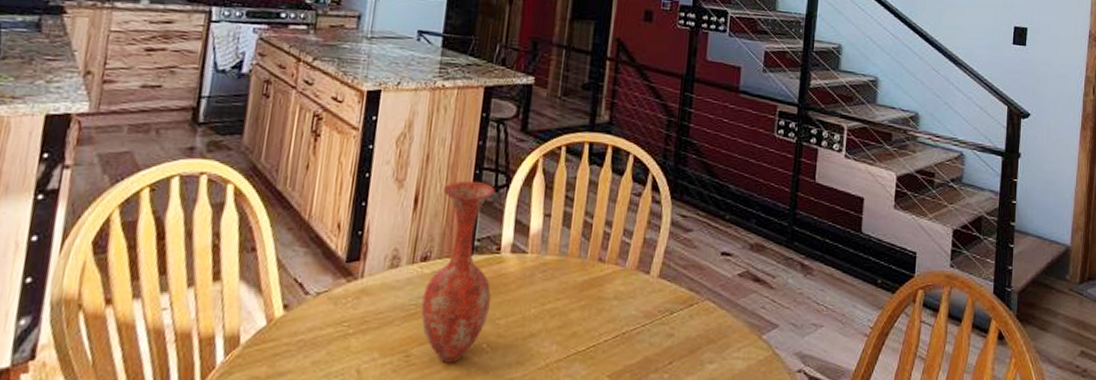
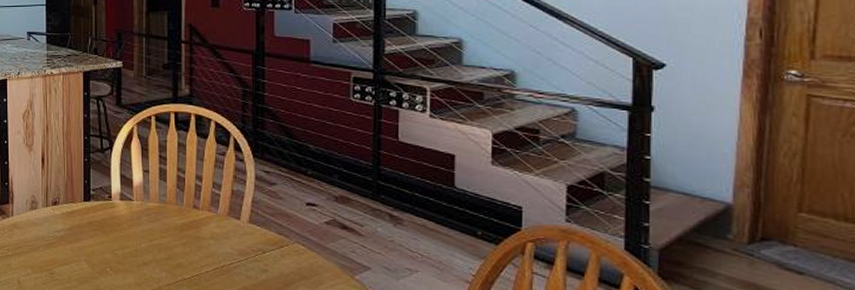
vase: present [421,180,495,363] -> none [57,144,108,281]

